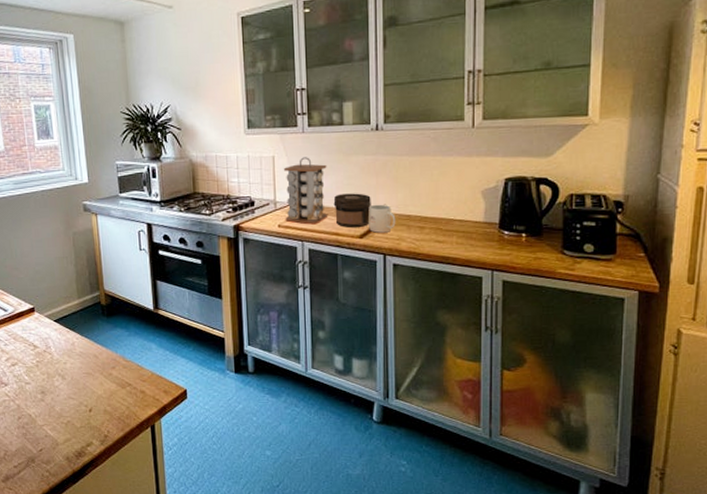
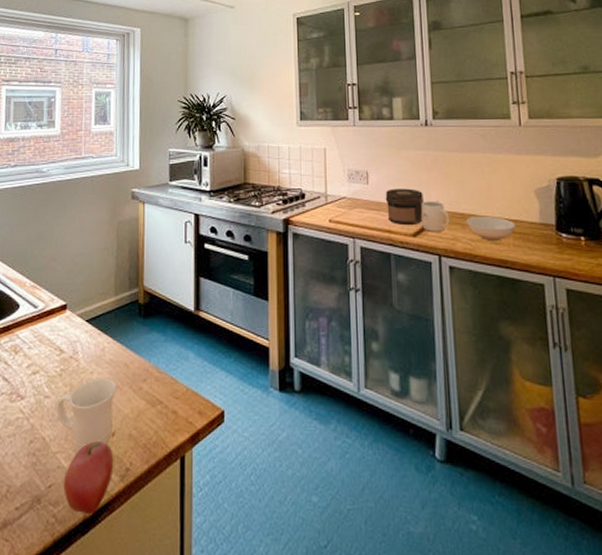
mug: none [37,367,90,425] -> present [56,378,116,453]
fruit: none [52,416,94,468] -> present [64,441,114,514]
spice rack: present [283,157,328,225] -> none [334,150,380,221]
bowl: none [412,216,460,240] -> present [466,216,516,241]

